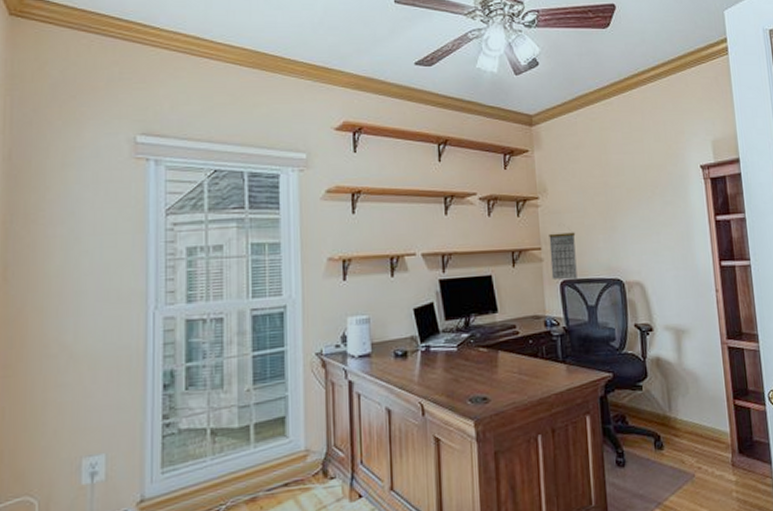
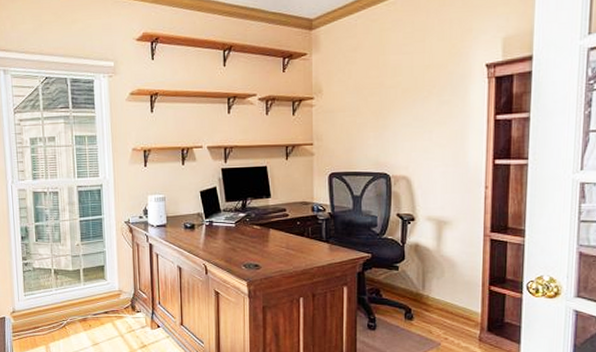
calendar: present [549,232,577,280] -> none [321,130,347,172]

